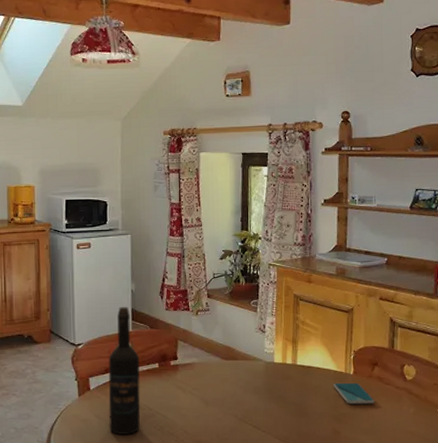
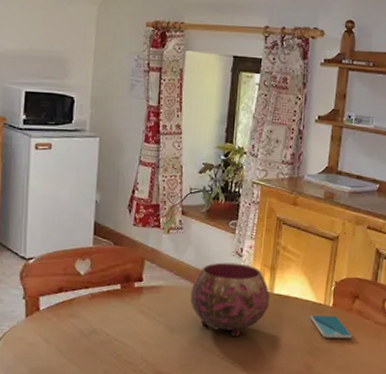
wine bottle: present [108,306,141,434] -> none [59,218,100,362]
bowl: none [221,338,294,407] -> present [190,262,270,338]

